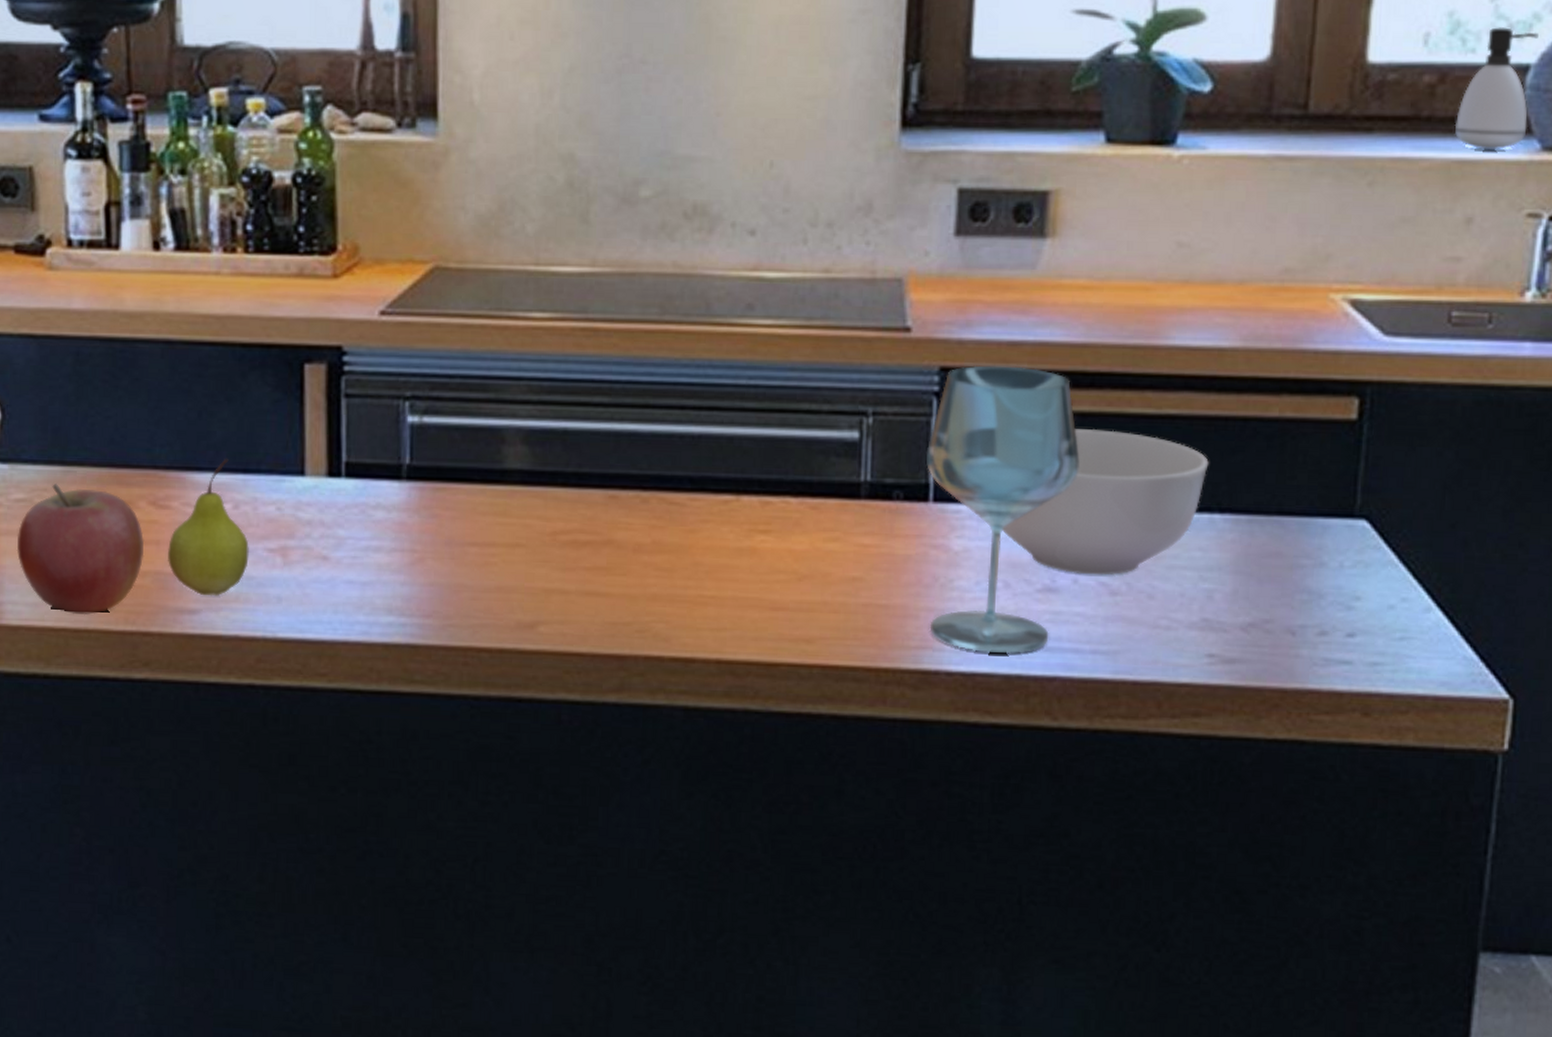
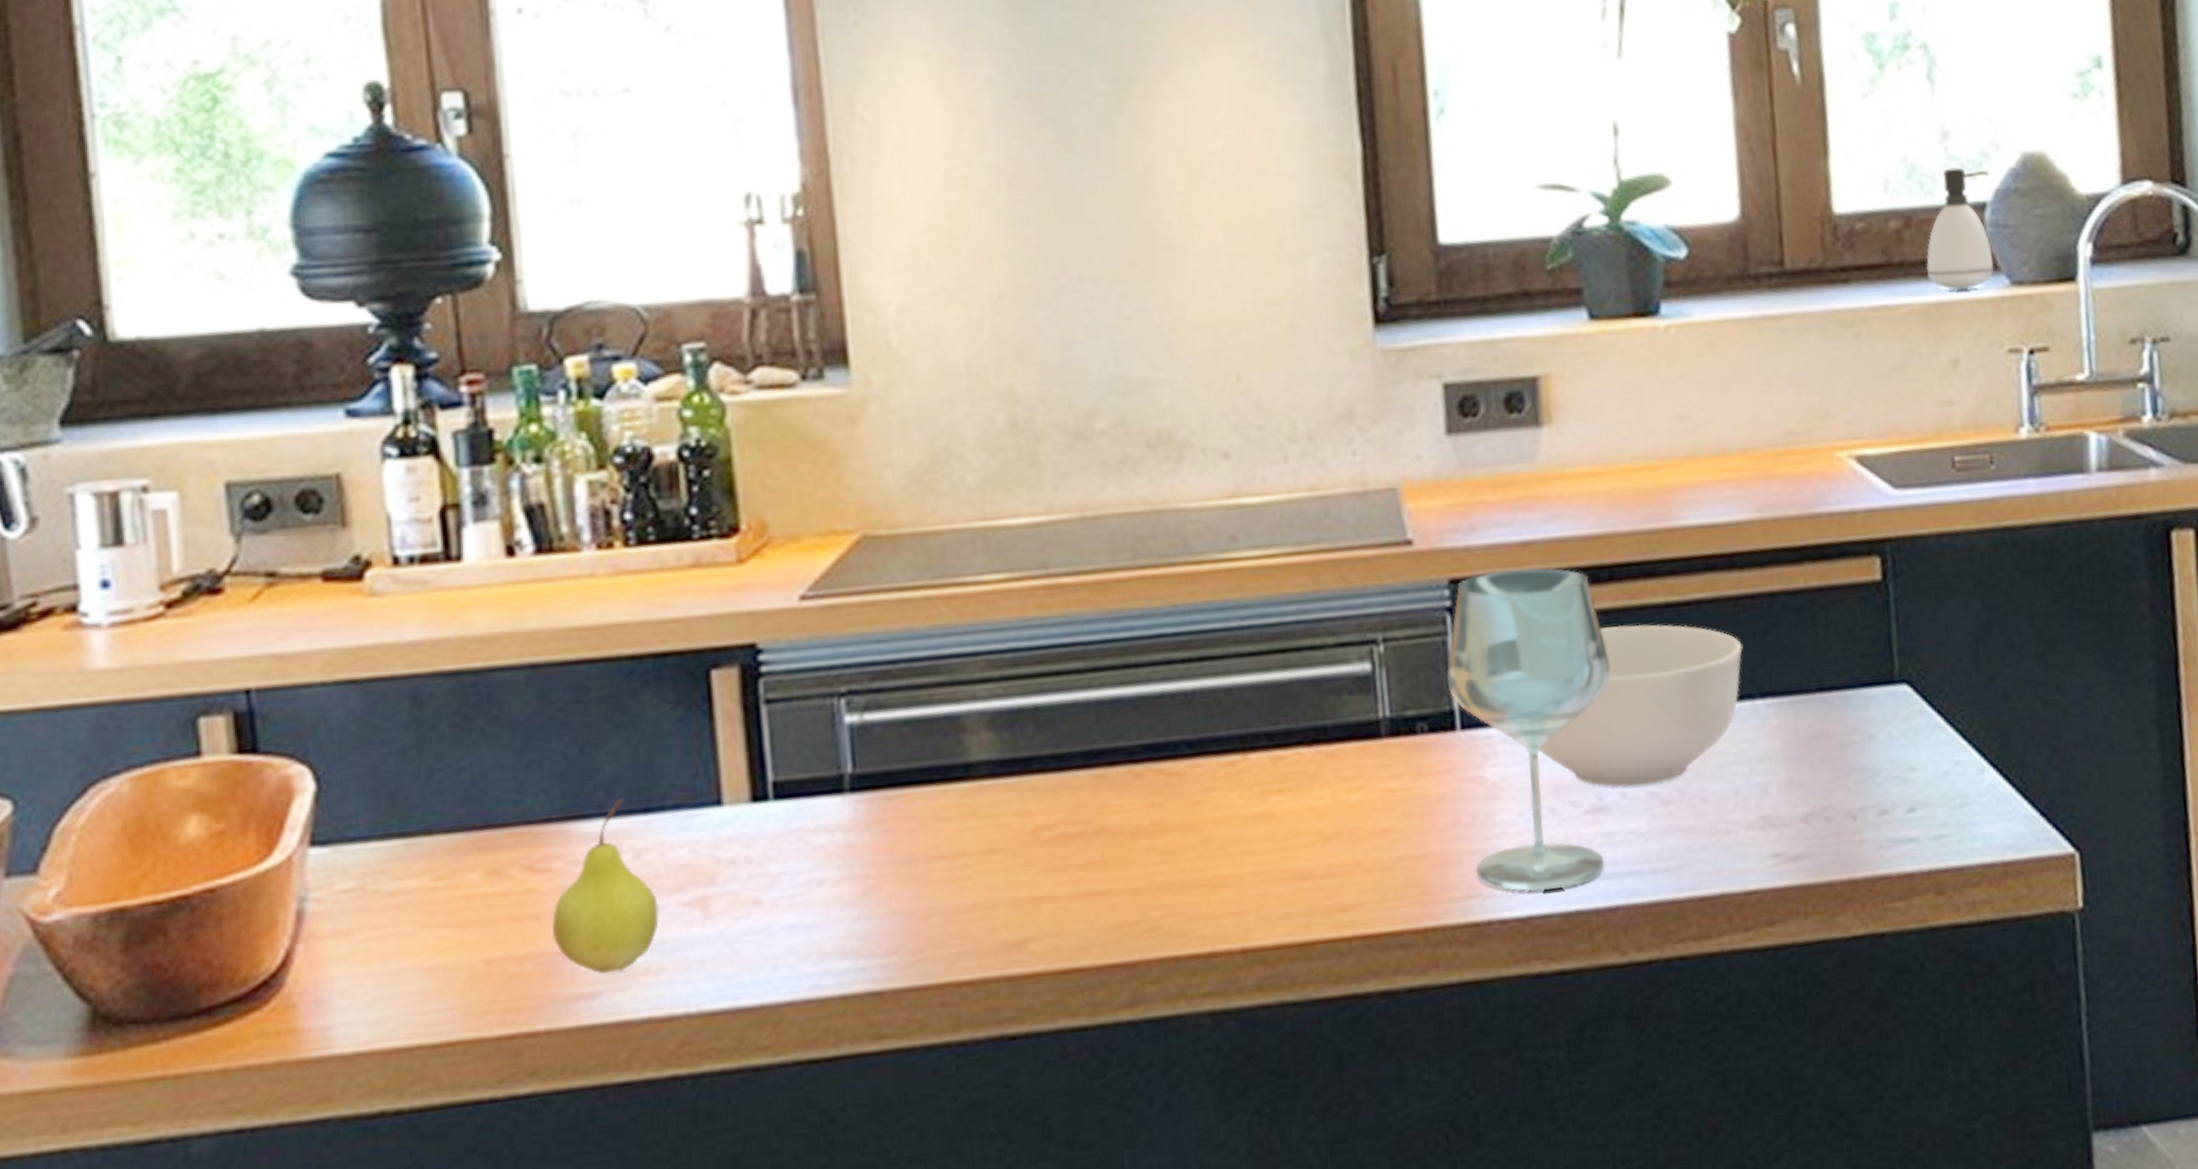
apple: present [16,484,145,616] -> none [347,862,521,1026]

